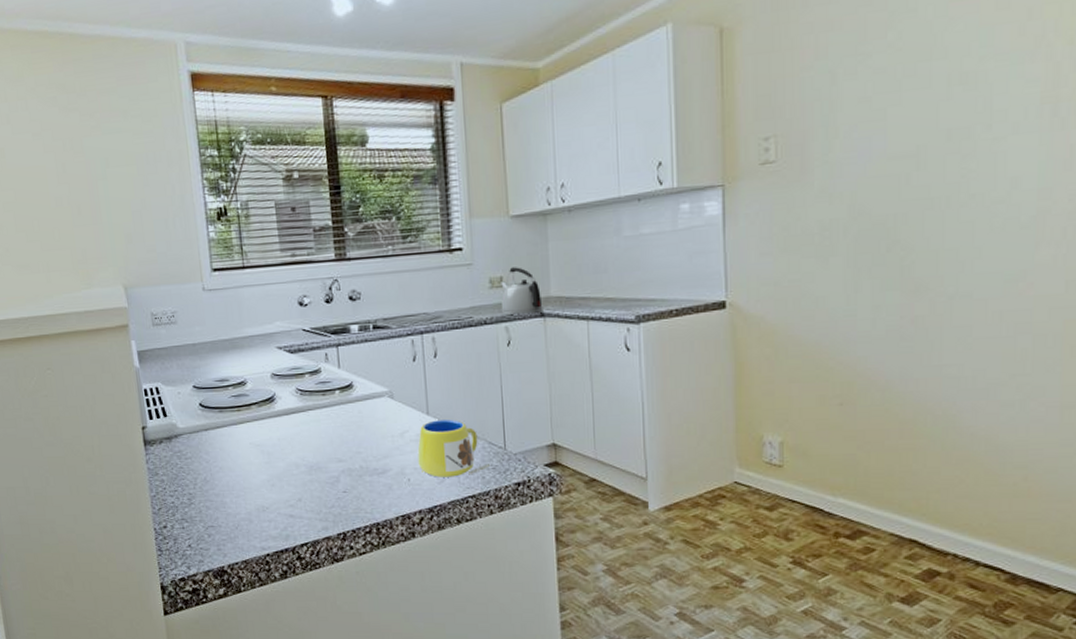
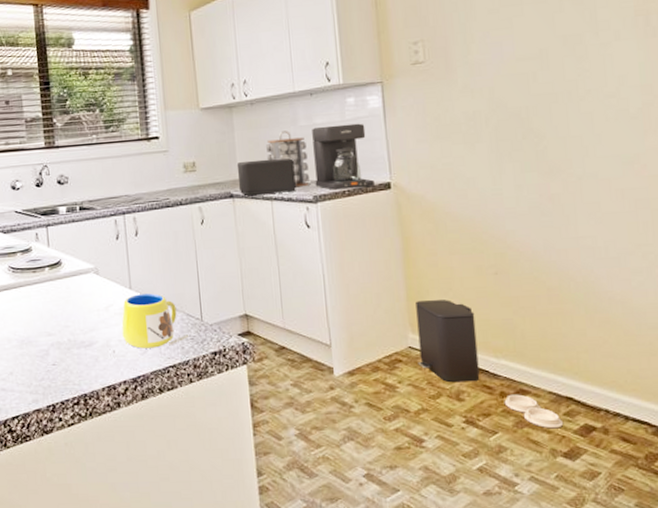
kettle: present [501,267,543,316] -> none [194,153,232,197]
toaster: none [549,272,618,315] -> present [236,157,297,196]
spice rack: none [584,241,632,306] -> present [266,130,310,187]
coffee maker: none [638,233,707,309] -> present [312,123,374,190]
pedal bin: none [743,432,813,520] -> present [415,300,480,382]
pet bowl: none [838,535,904,572] -> present [504,394,564,429]

